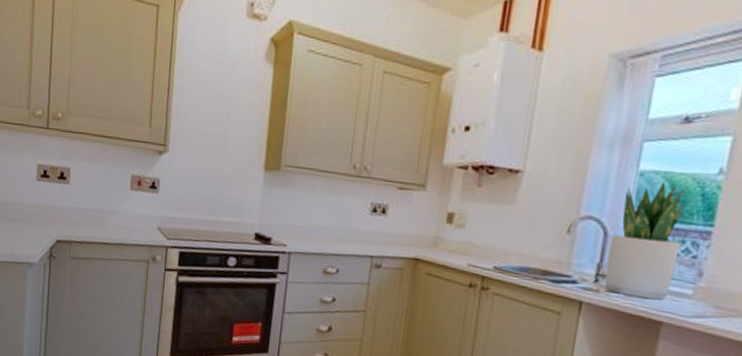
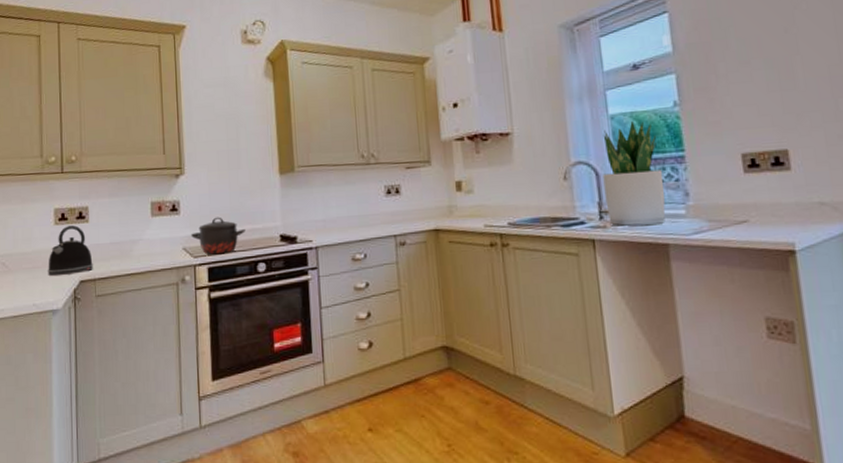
kettle: none [26,184,71,233] -> present [47,225,94,277]
cooking pot: none [167,202,221,242] -> present [191,217,245,256]

